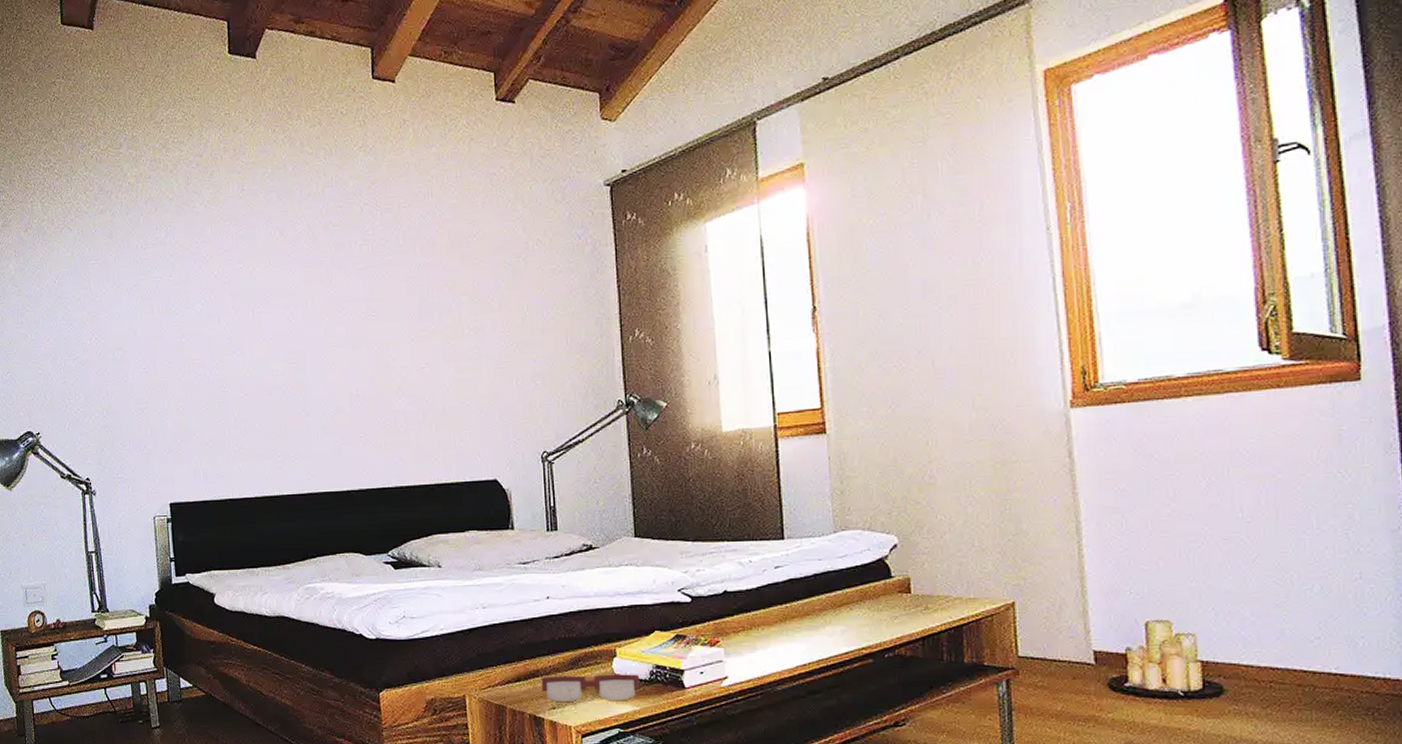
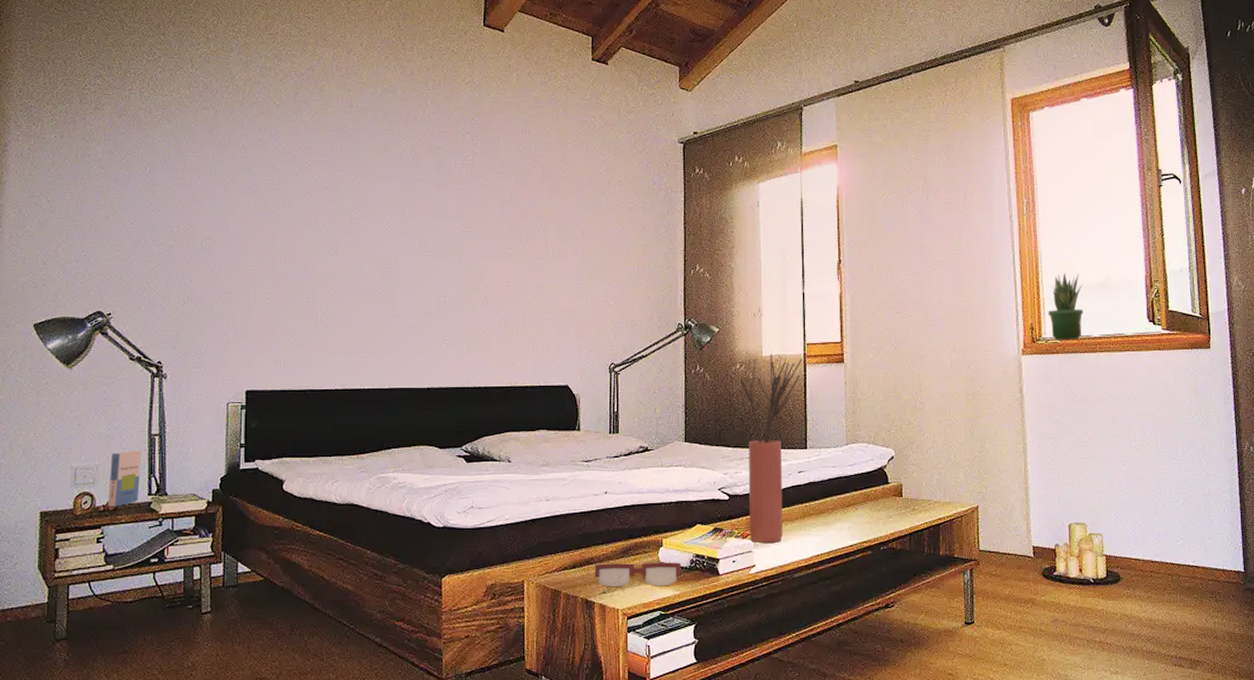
book: none [55,568,84,625] -> present [108,450,142,507]
vase: none [697,428,772,652] -> present [740,353,802,544]
planter: none [1106,295,1160,386] -> present [1048,273,1084,341]

